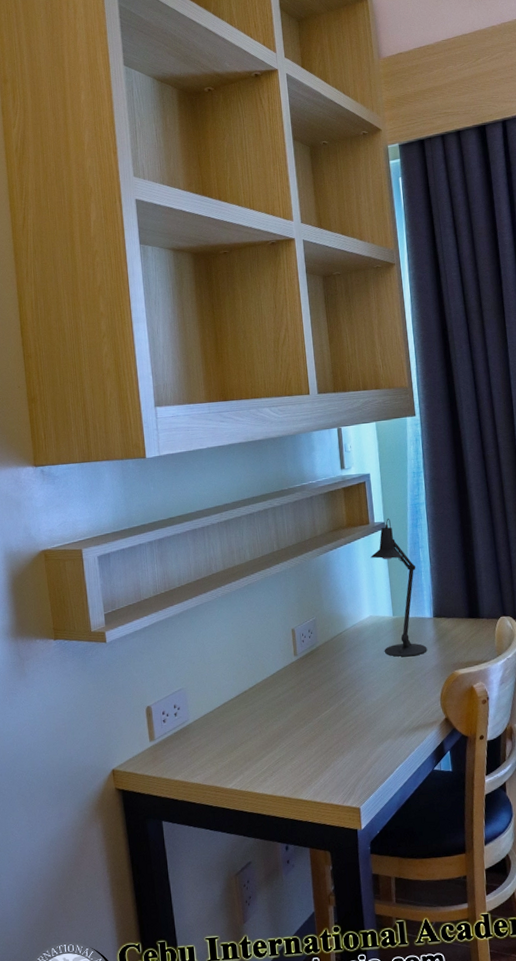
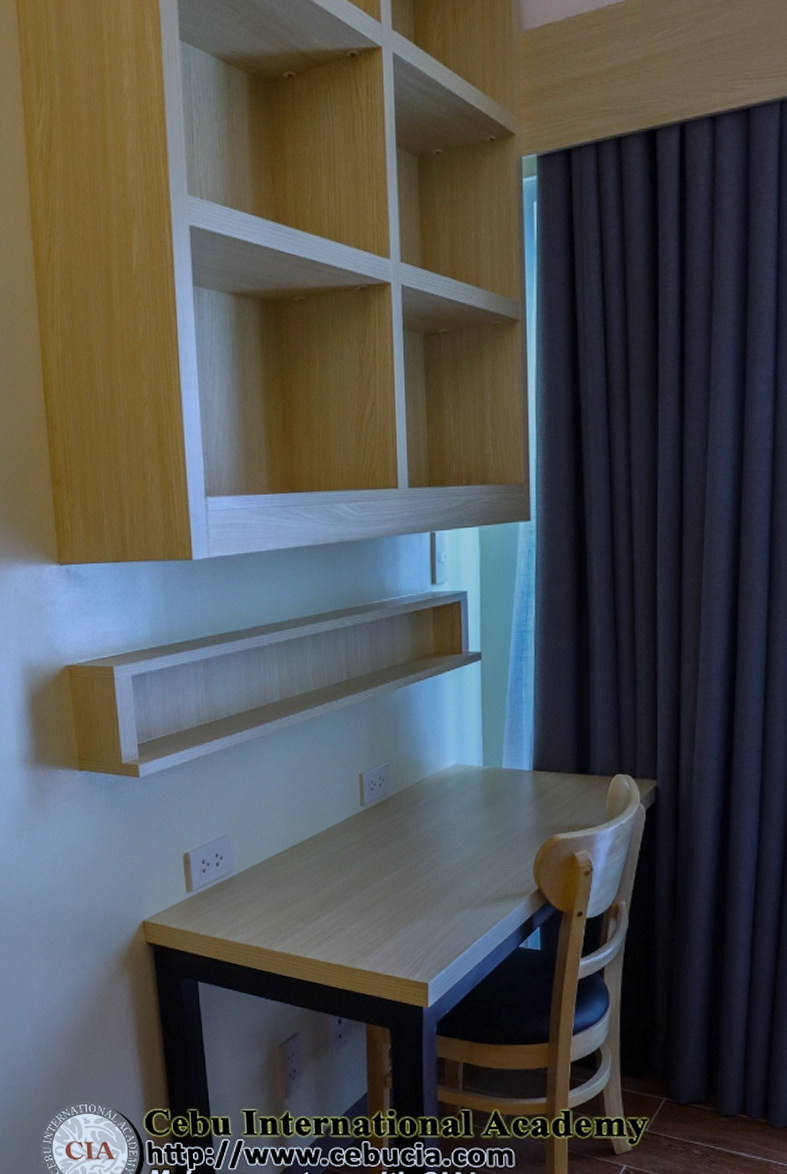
desk lamp: present [370,518,427,657] -> none [461,647,522,815]

